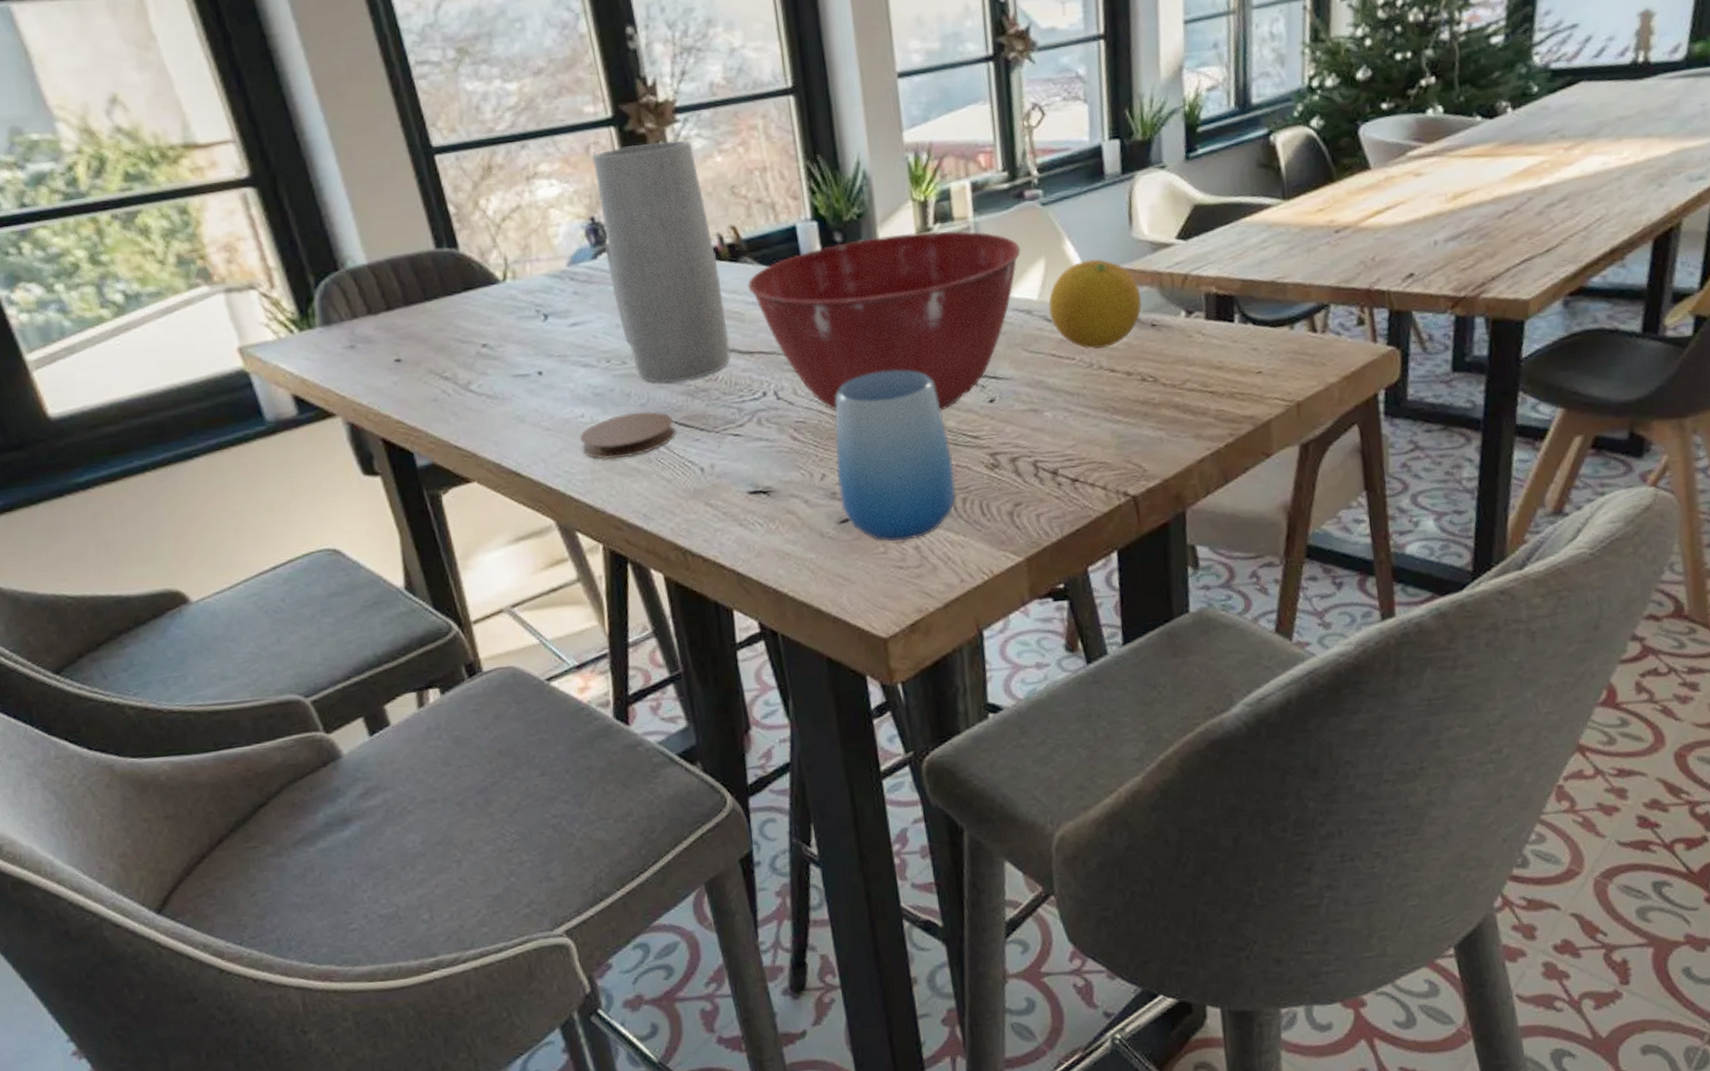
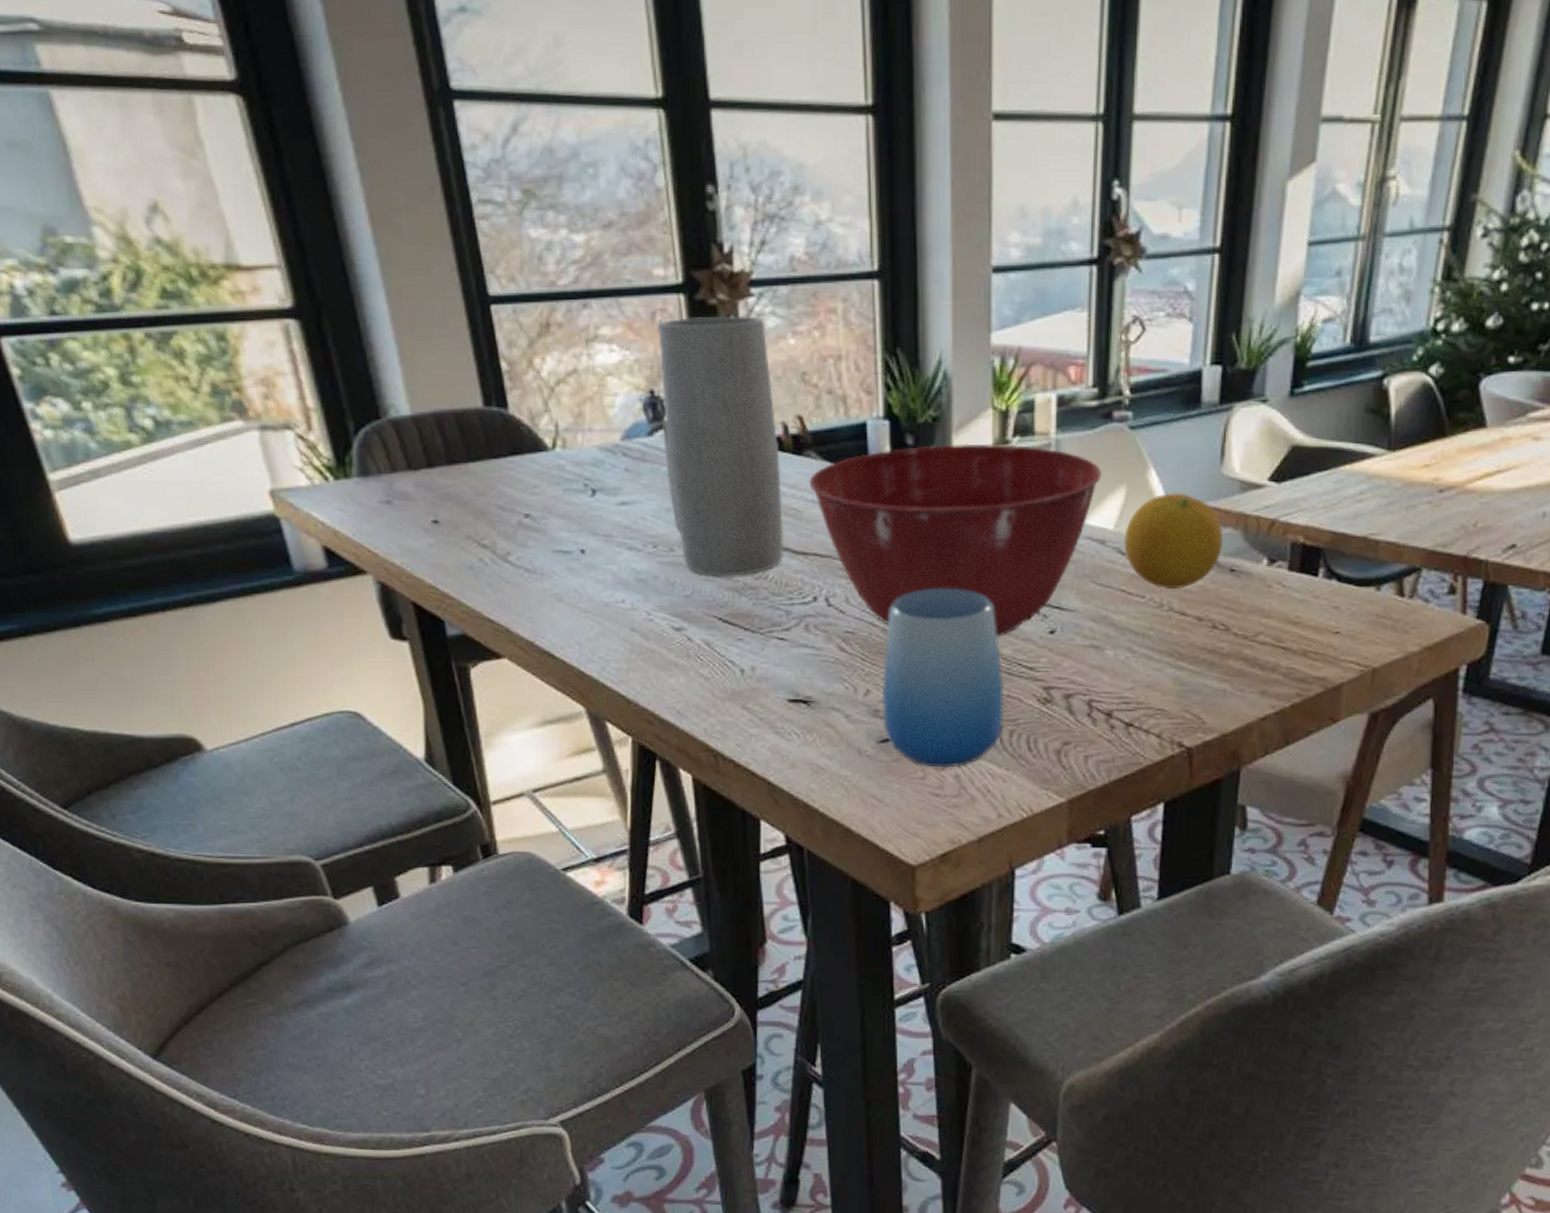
coaster: present [579,411,676,460] -> none [618,605,719,650]

